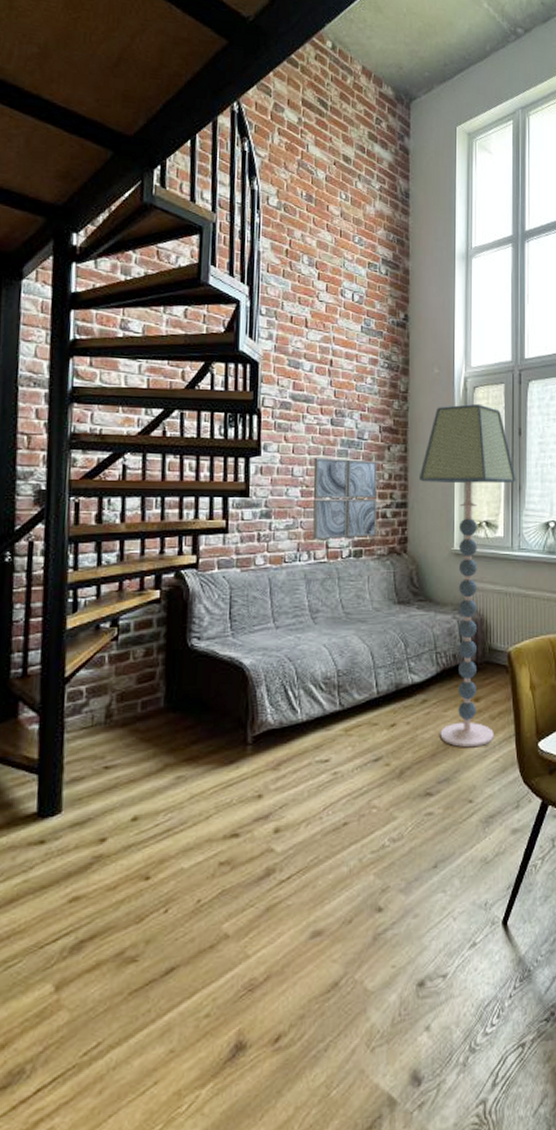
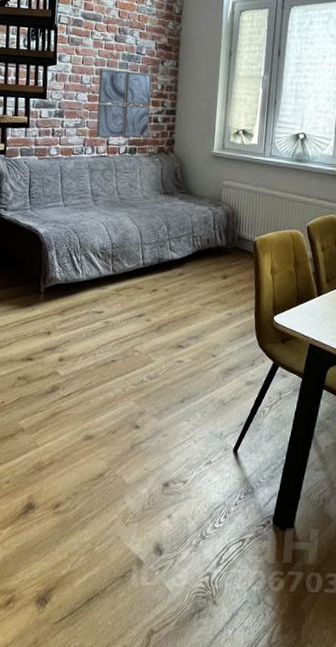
floor lamp: present [418,403,516,748] -> none [187,26,273,315]

